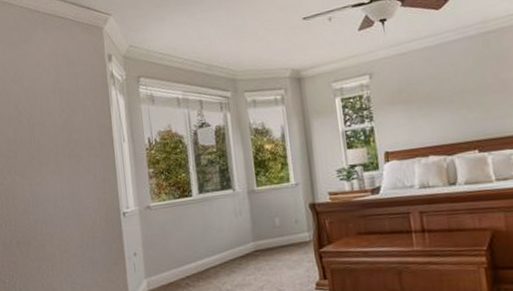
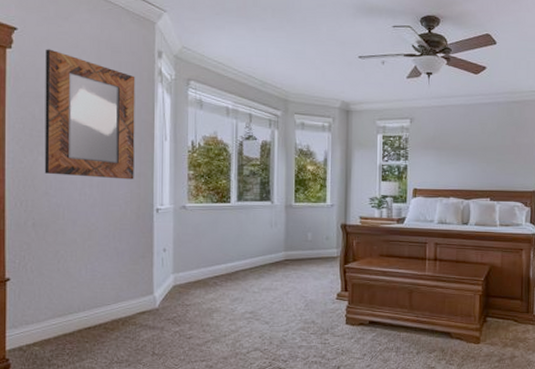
home mirror: none [13,73,100,192] -> present [44,49,136,180]

